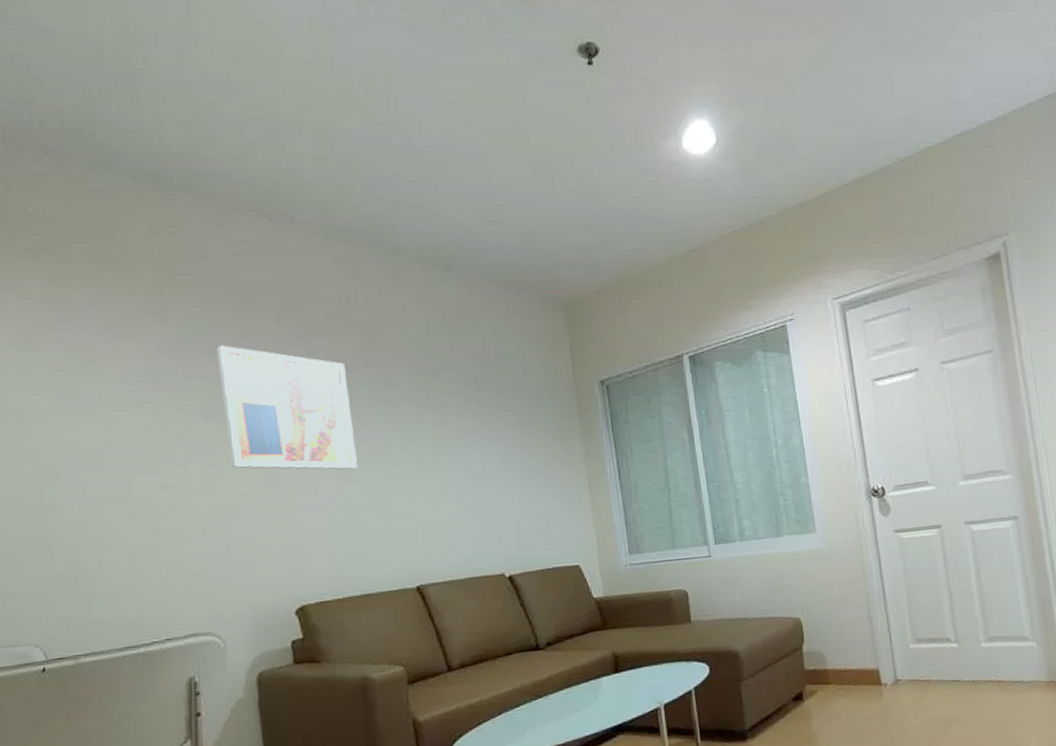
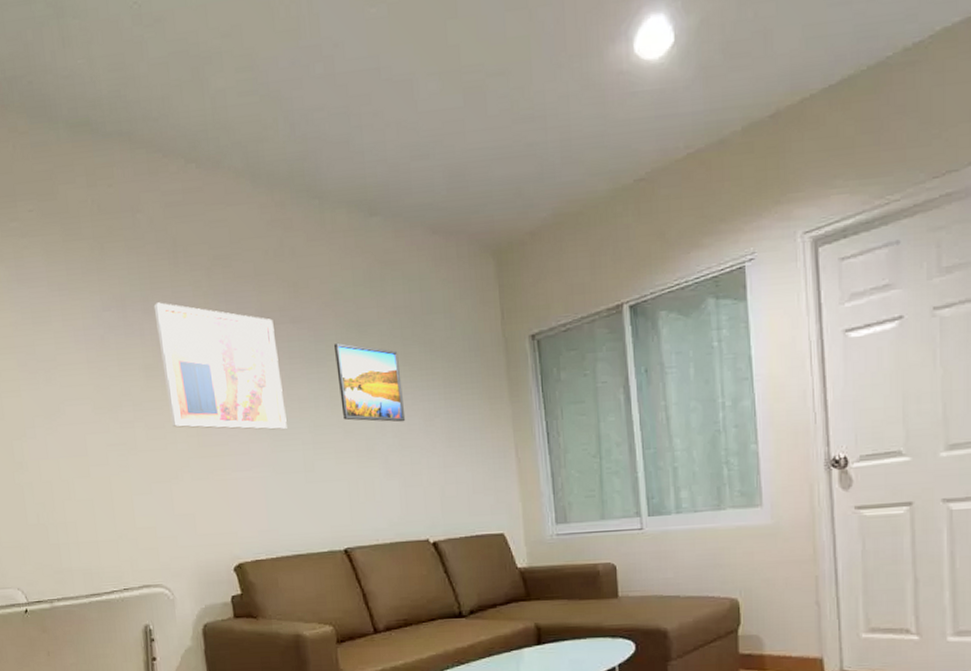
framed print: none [407,386,481,461] -> present [333,342,406,422]

